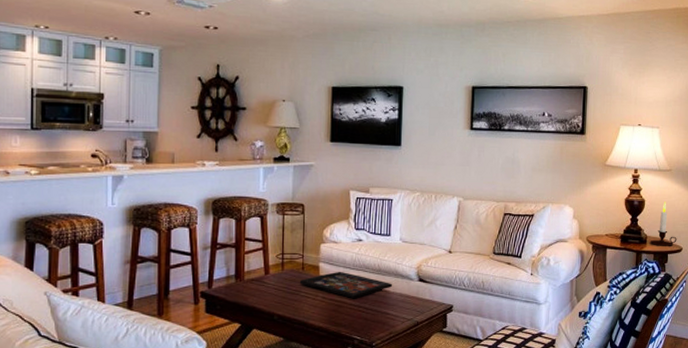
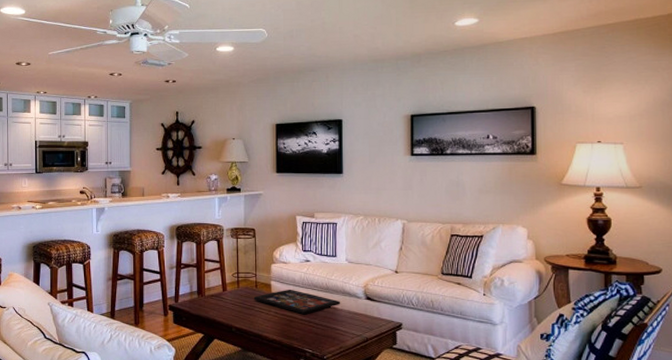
candle: present [651,202,677,246] -> none [621,220,654,267]

